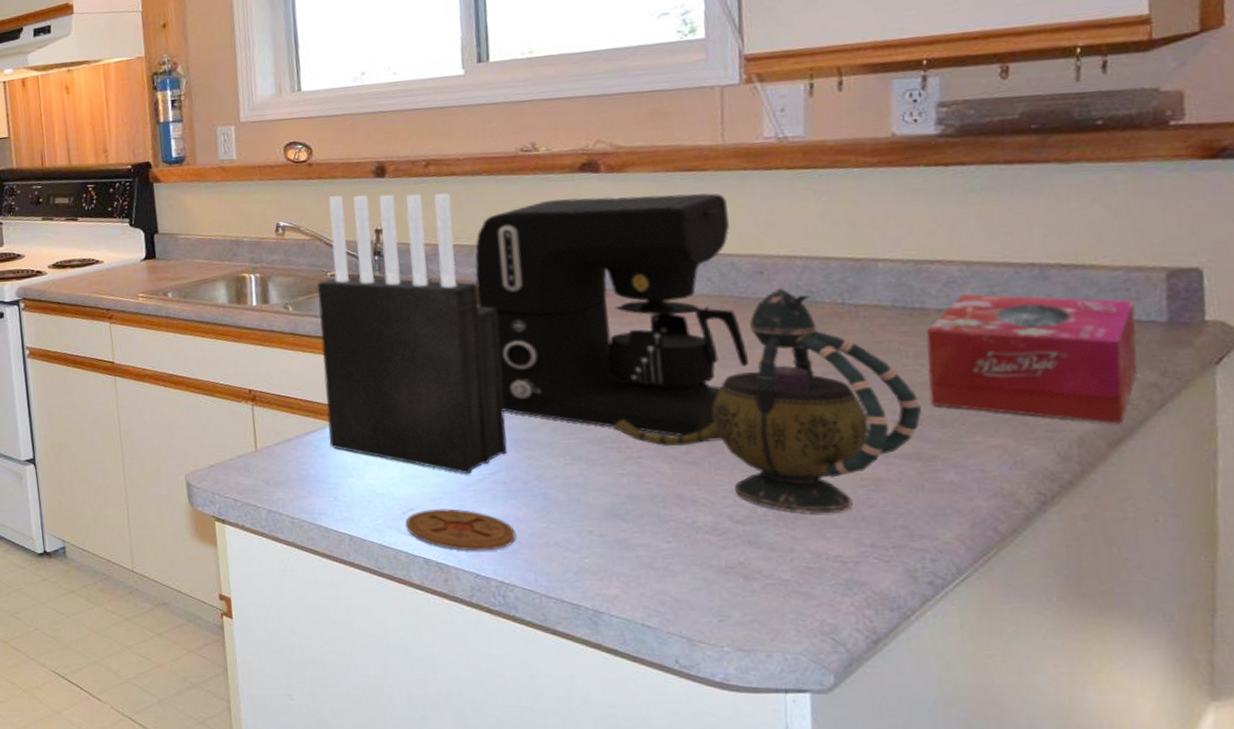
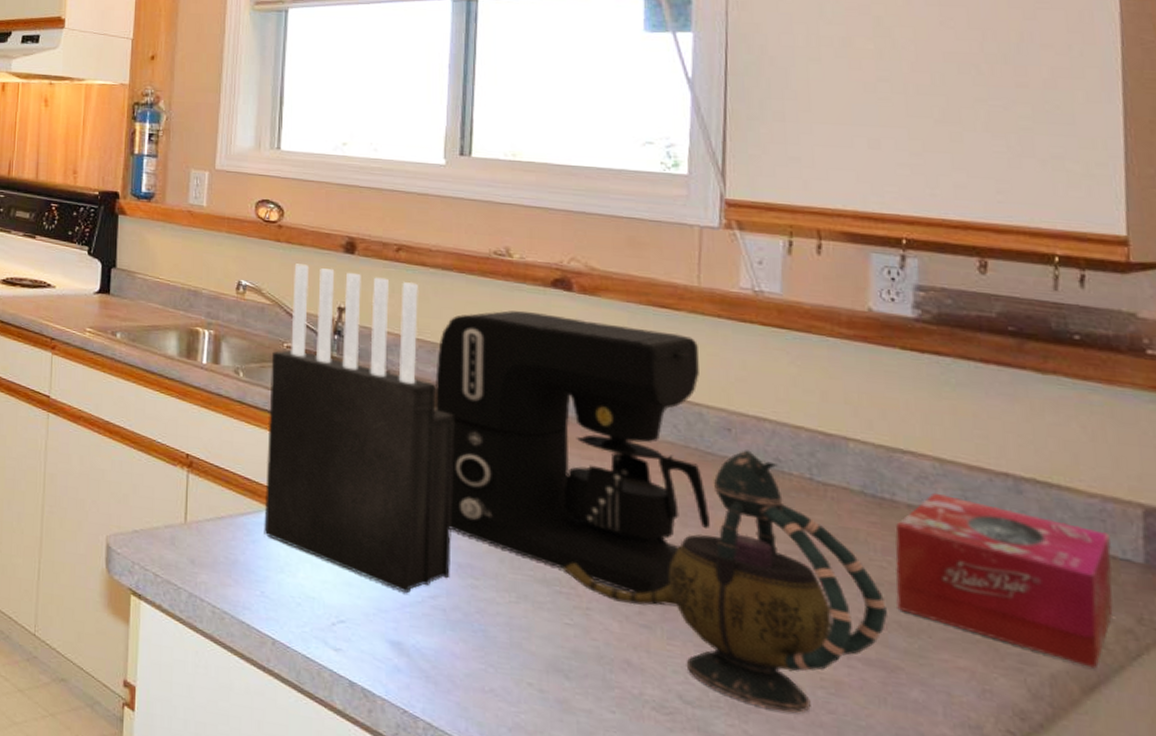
coaster: present [405,508,516,551] -> none [334,625,450,686]

